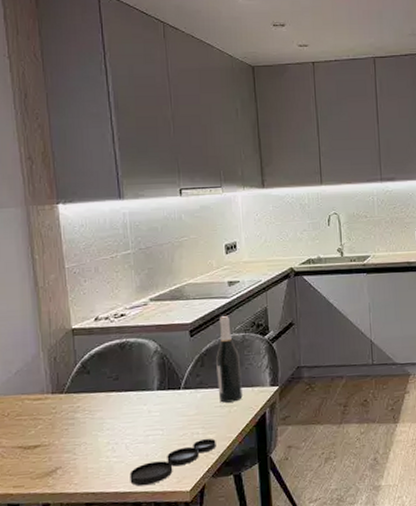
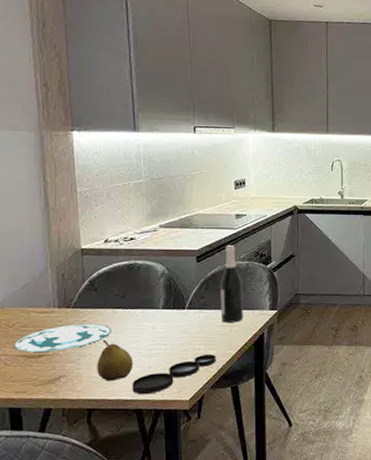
plate: none [9,409,106,443] -> present [14,323,111,352]
fruit: none [93,427,130,472] -> present [97,340,133,381]

